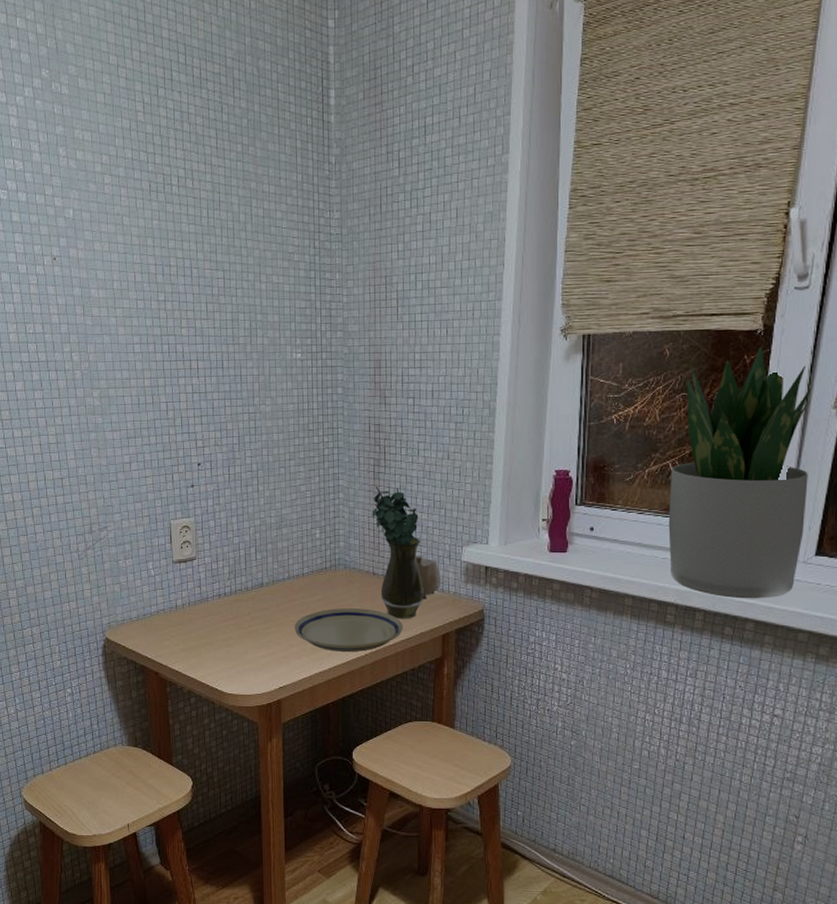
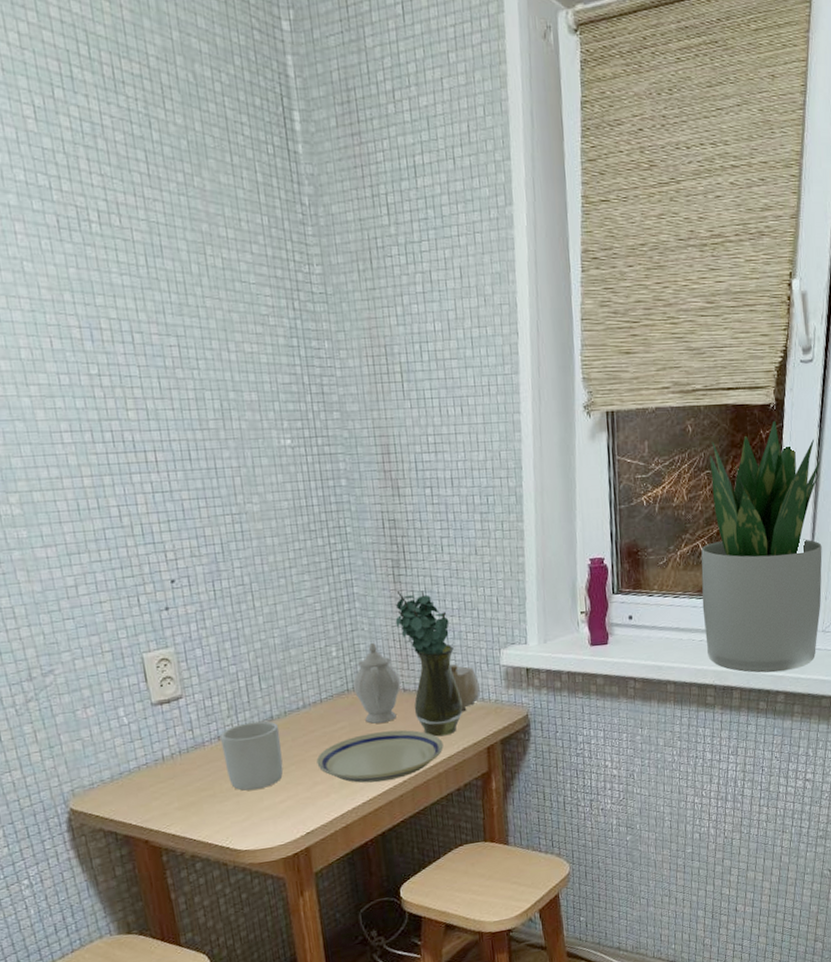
mug: none [221,586,267,644] -> present [220,720,284,791]
teapot: none [330,529,371,600] -> present [352,642,401,724]

